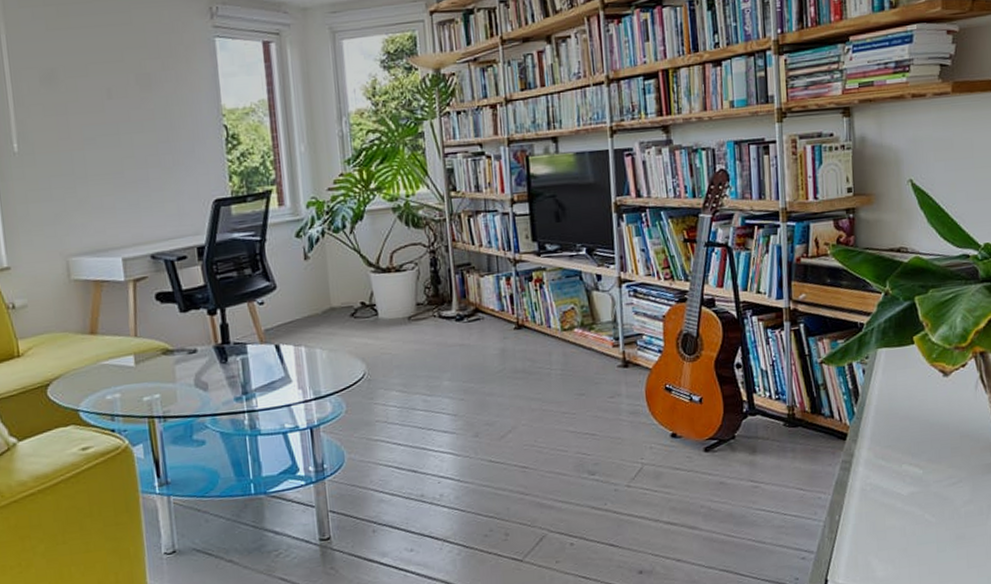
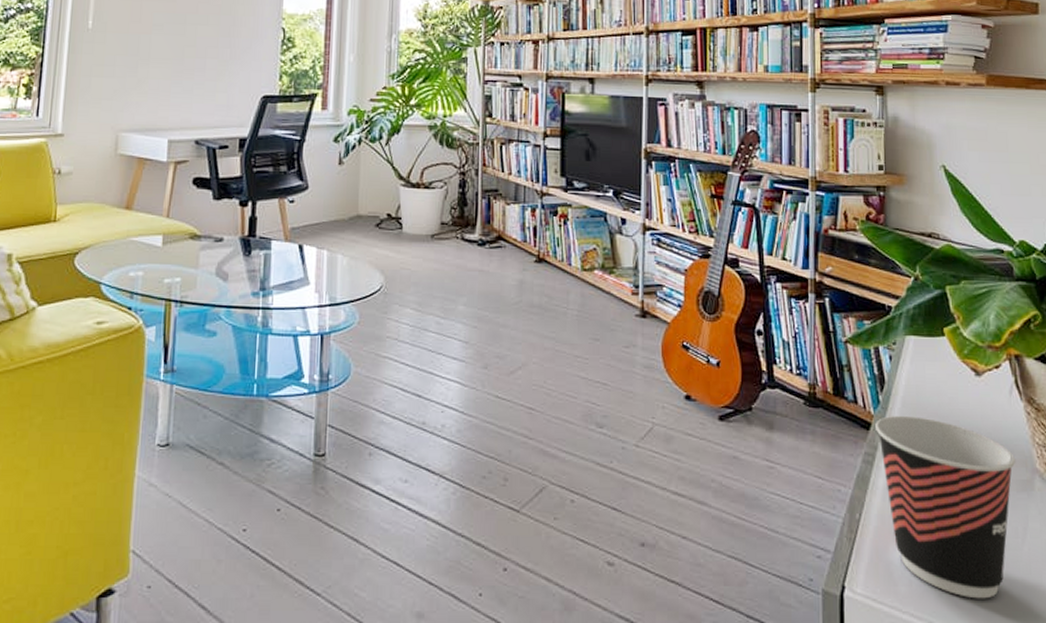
cup: none [851,421,981,573] -> present [875,416,1016,599]

